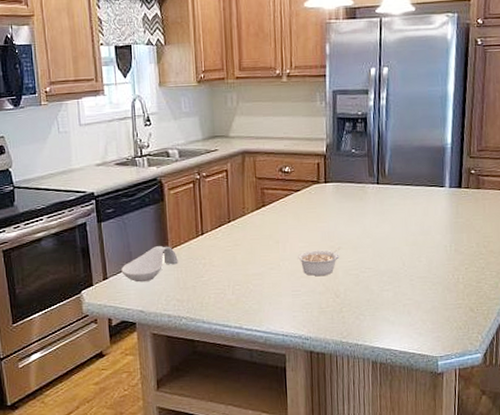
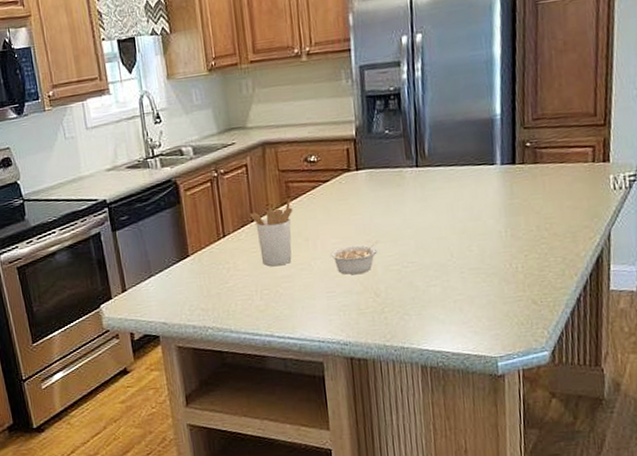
spoon rest: present [121,246,178,283] -> none [140,251,200,293]
utensil holder: none [227,204,267,265] -> present [249,199,293,267]

